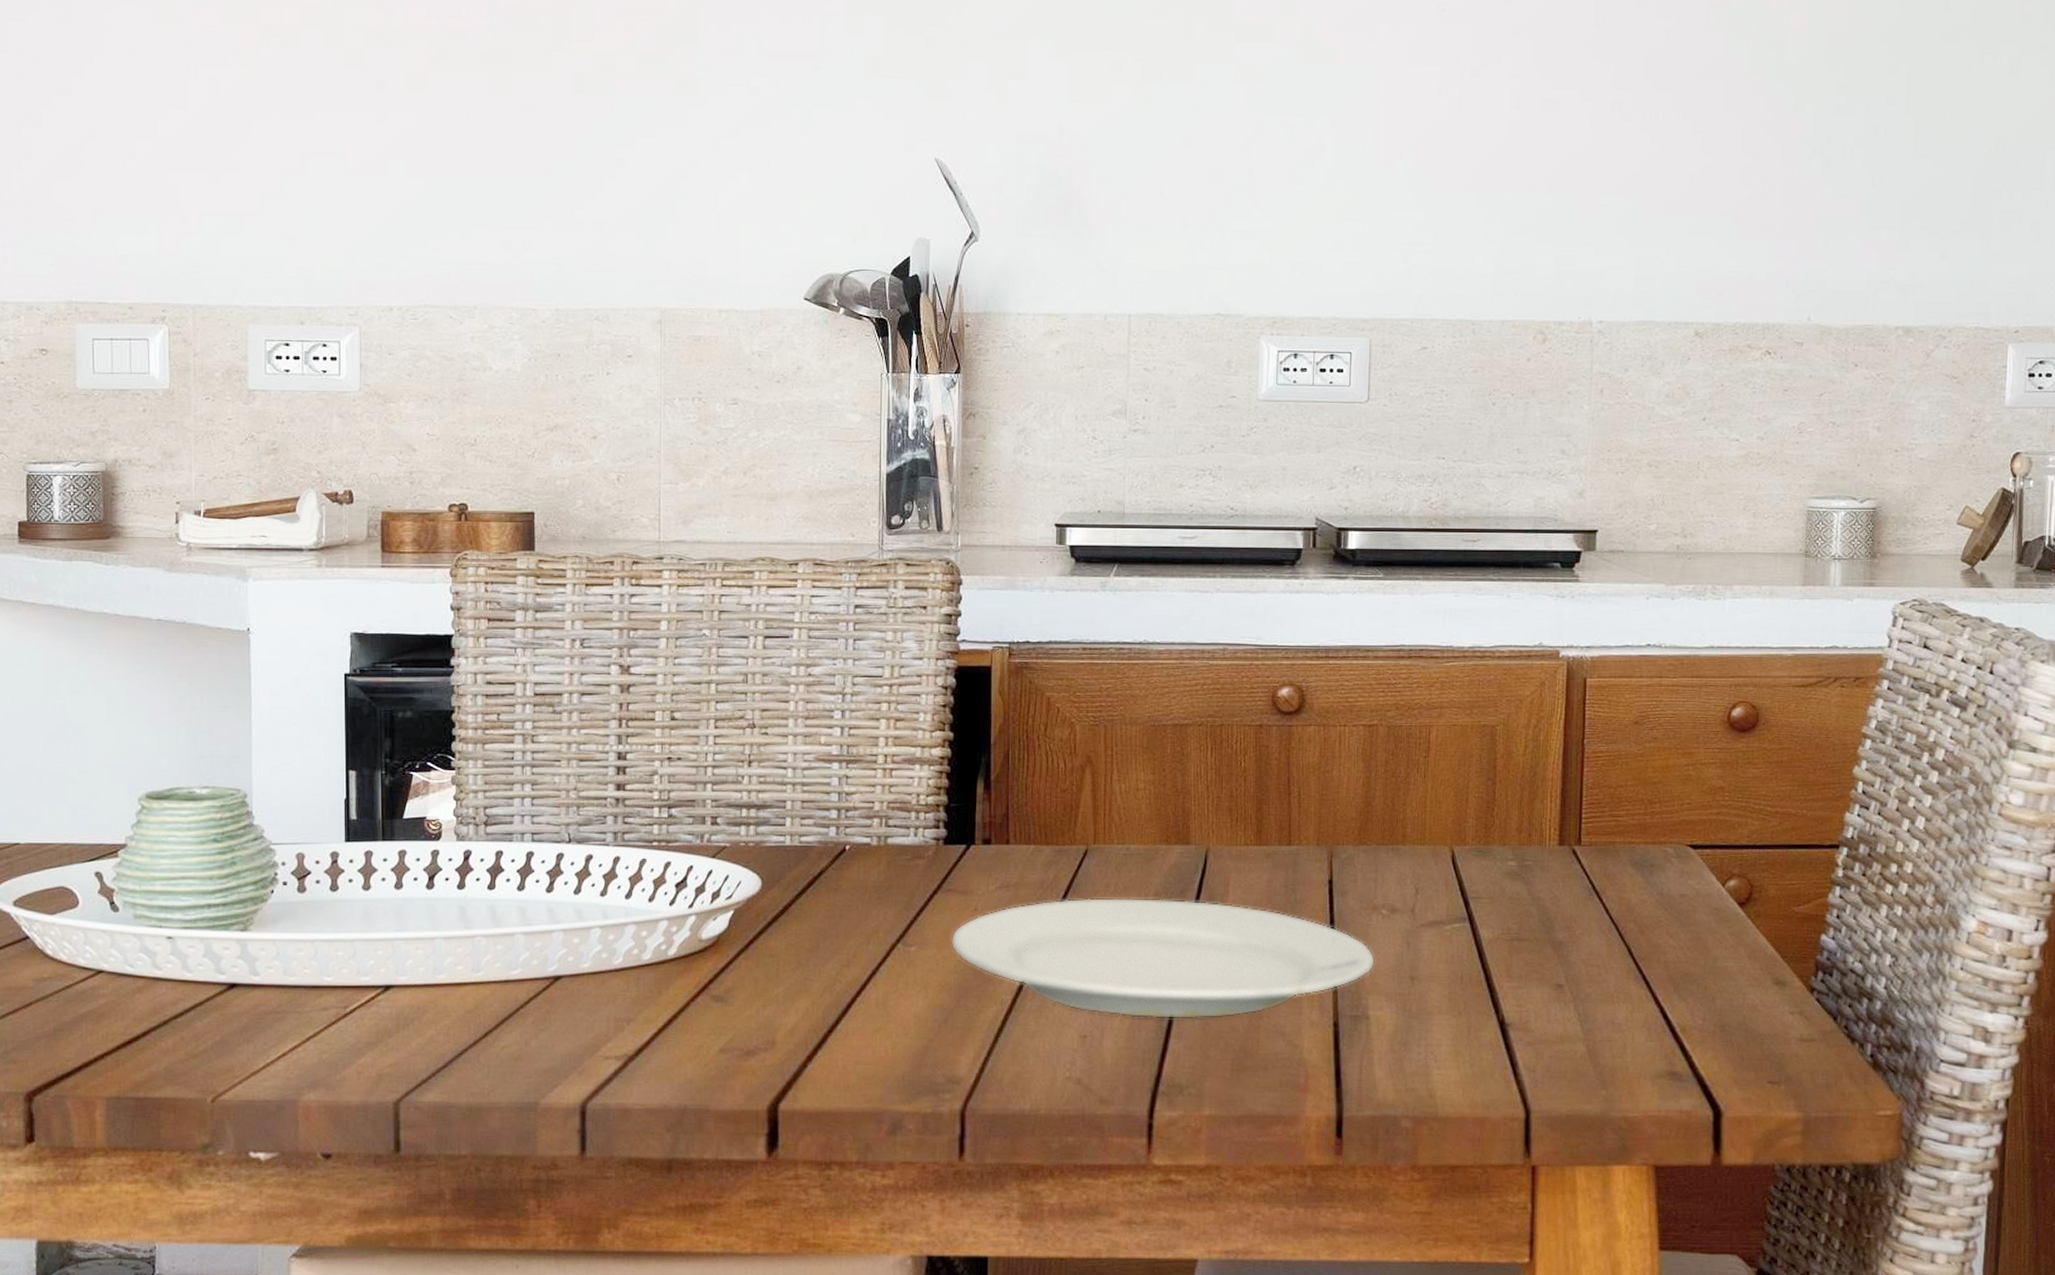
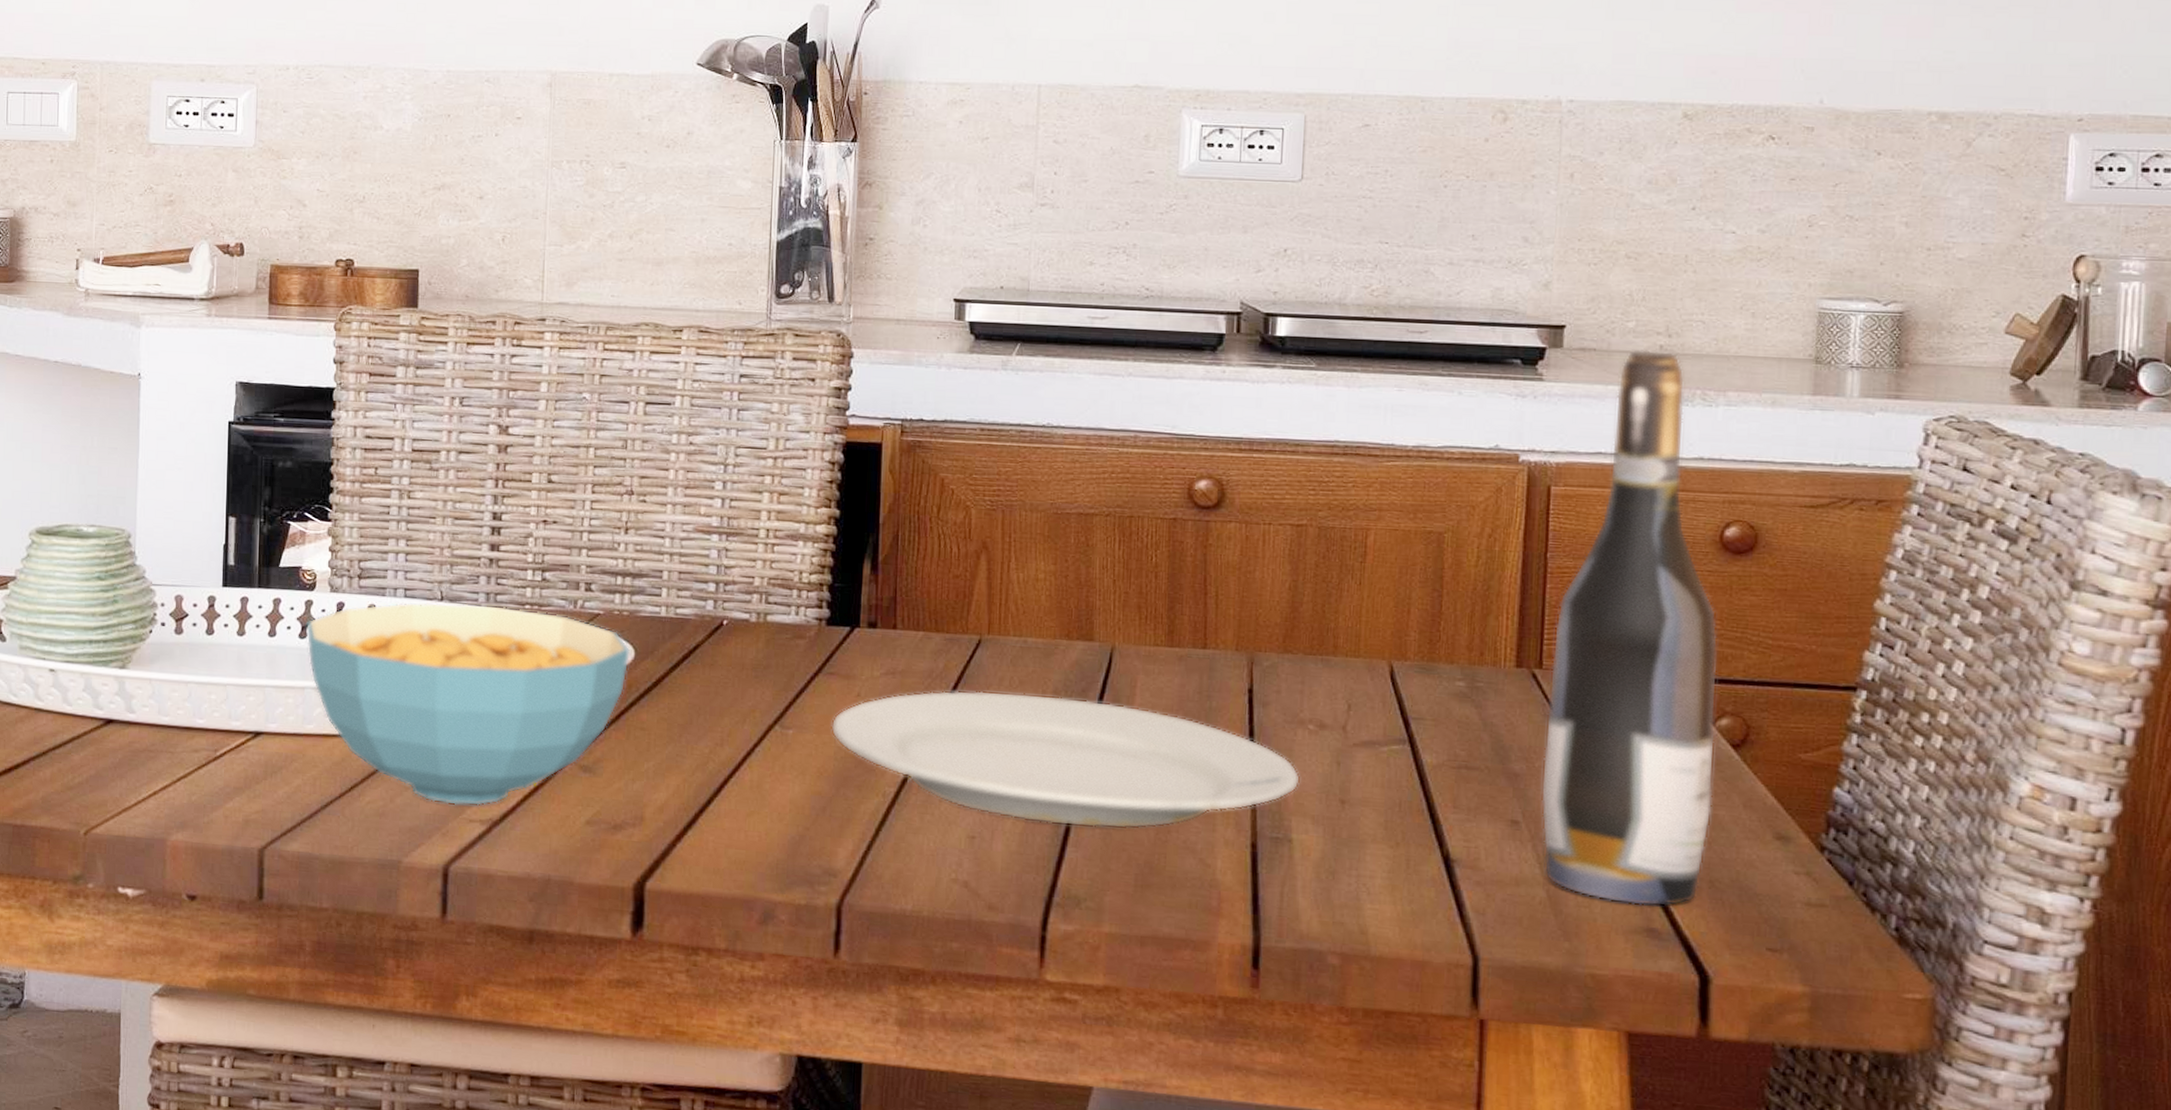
cereal bowl: none [432,844,758,1043] -> present [305,602,631,806]
wine bottle: none [1580,550,1727,1052] -> present [1540,349,1719,907]

